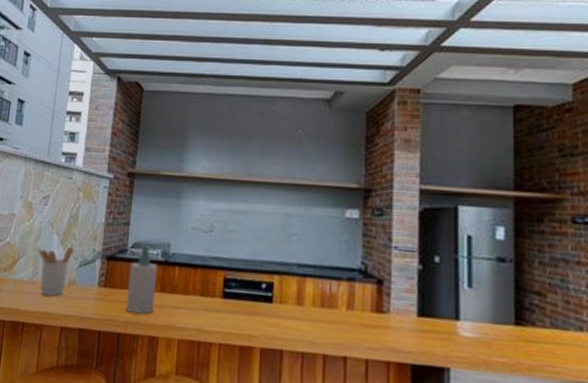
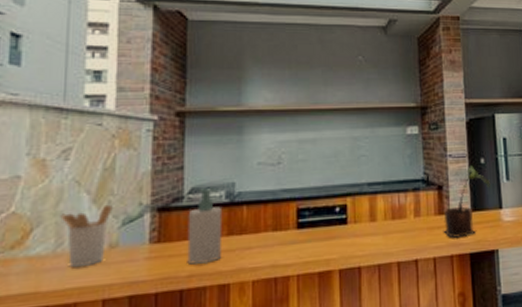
potted plant: none [379,262,445,344] -> present [443,165,490,238]

